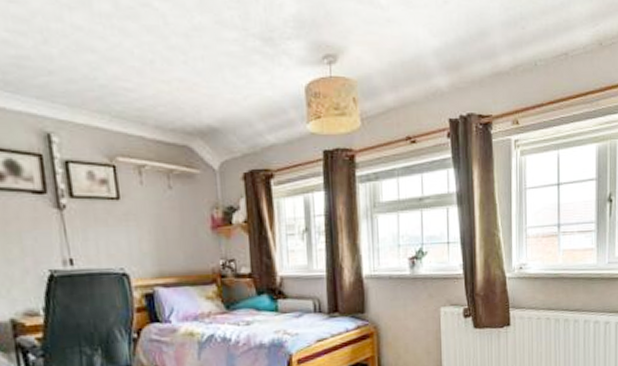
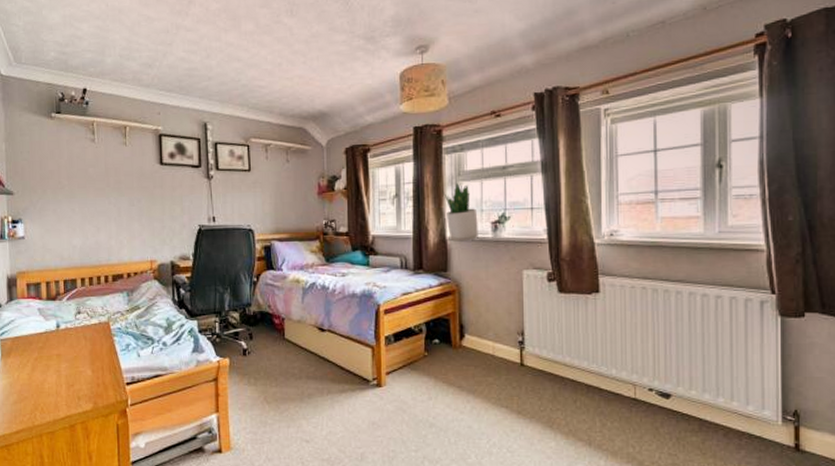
planter: none [357,216,396,280] -> present [442,183,478,242]

